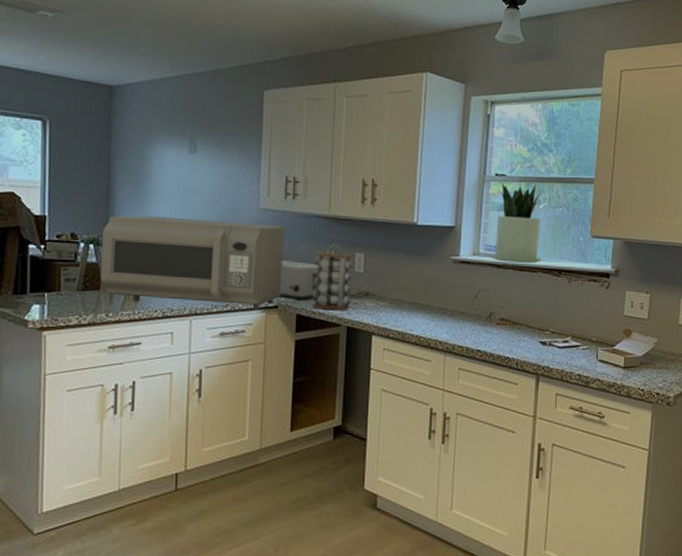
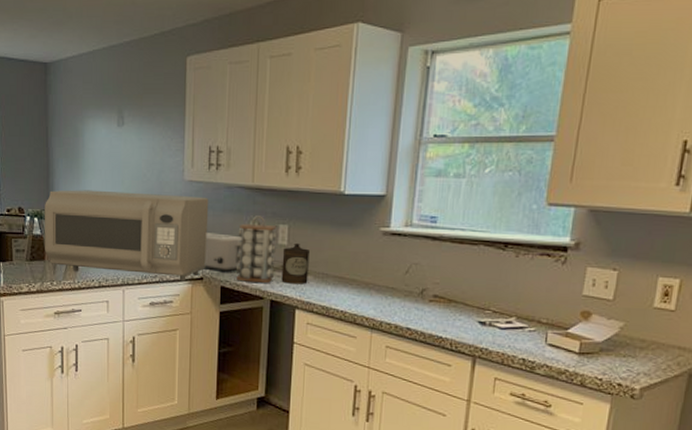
canister: none [358,270,385,311] -> present [281,242,310,284]
planter: present [490,183,541,264] -> none [424,145,488,236]

